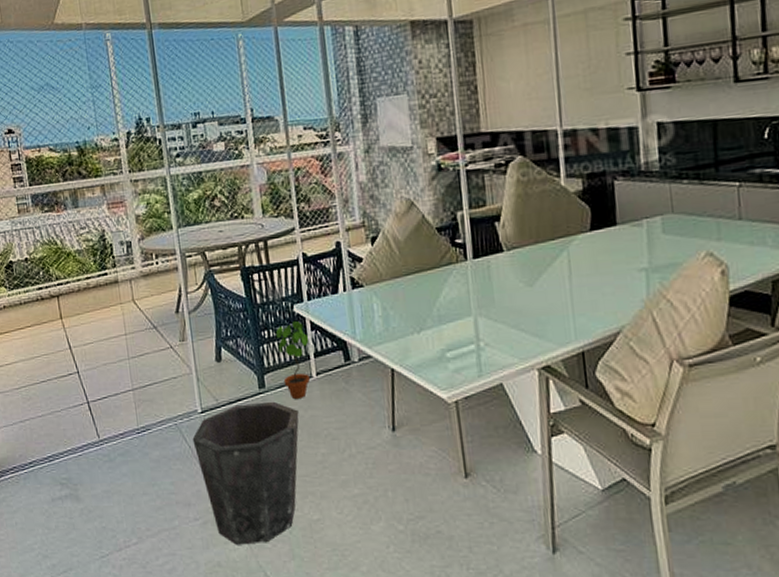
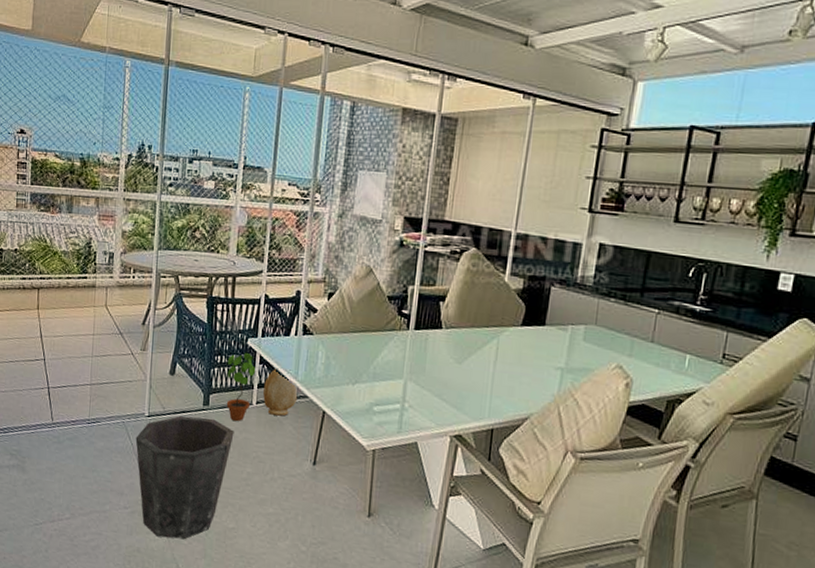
vase: none [320,331,361,384] -> present [263,368,298,416]

